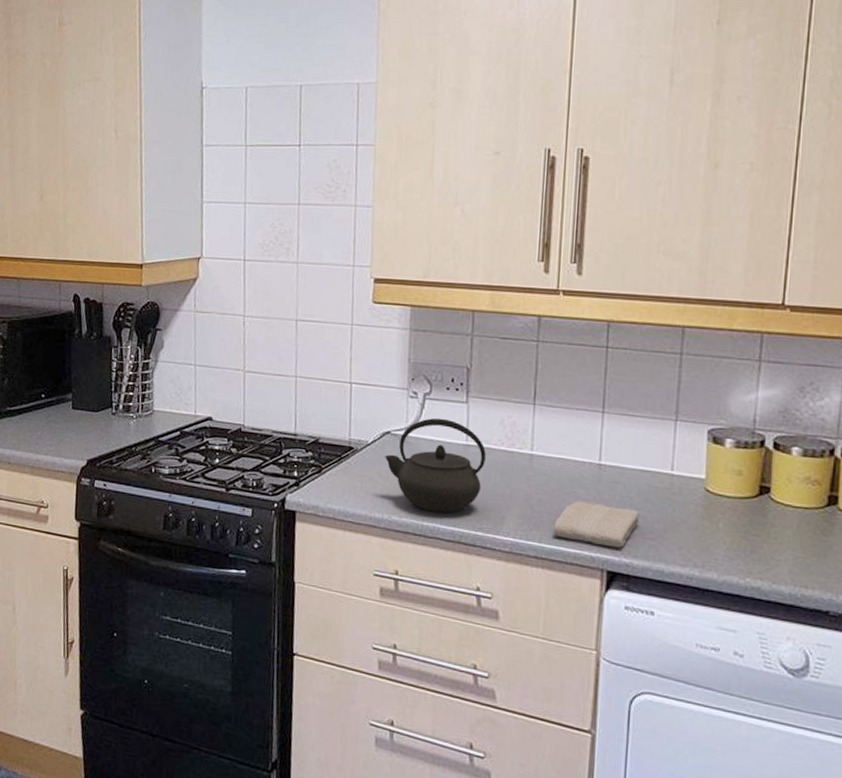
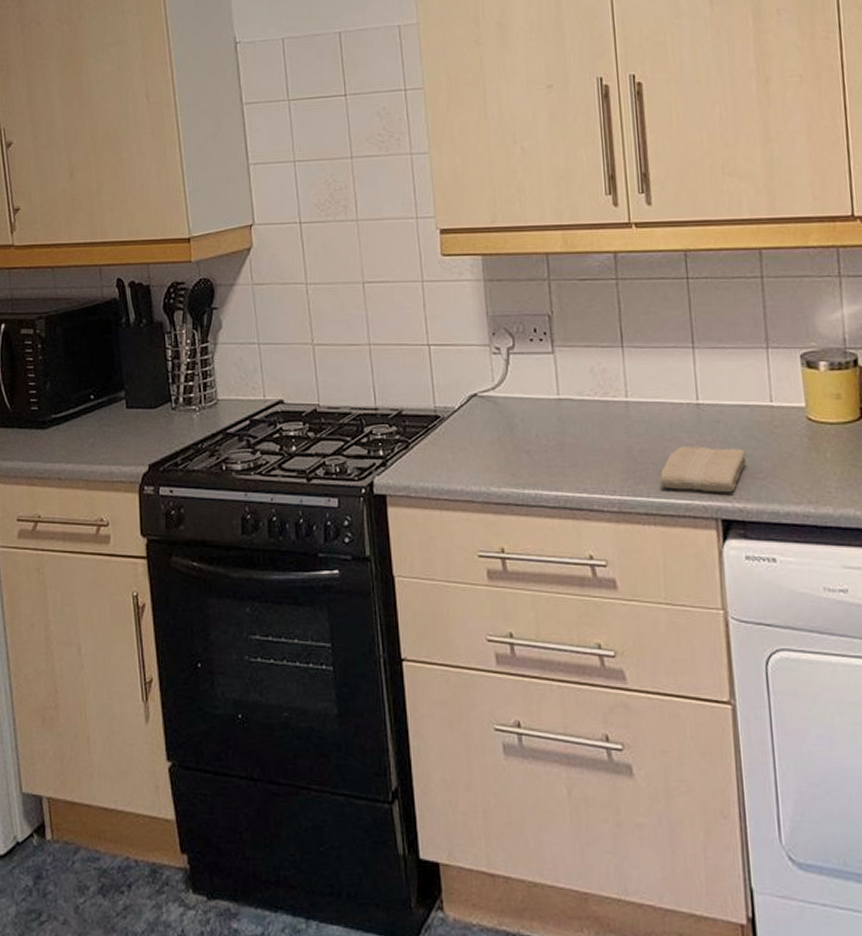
kettle: present [385,418,486,513] -> none [474,373,580,477]

